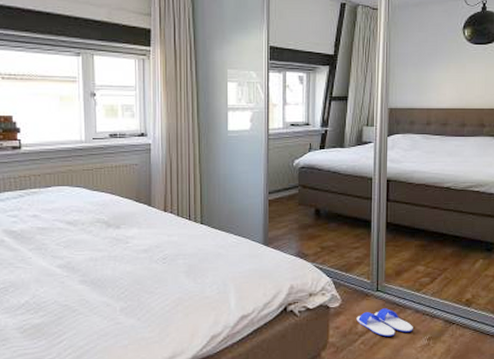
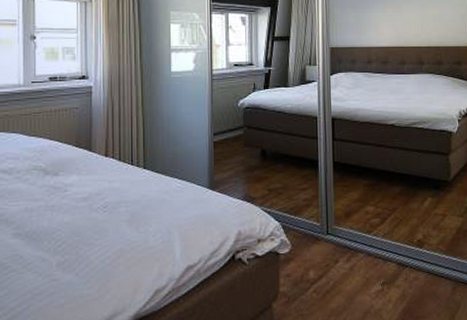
flip-flop: present [356,308,413,337] -> none [307,252,366,284]

